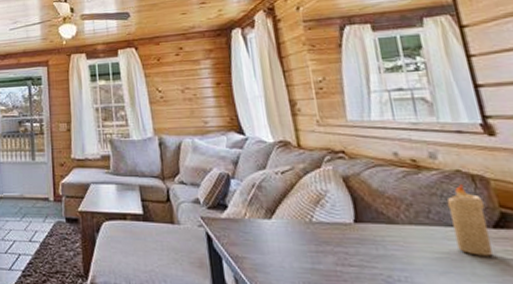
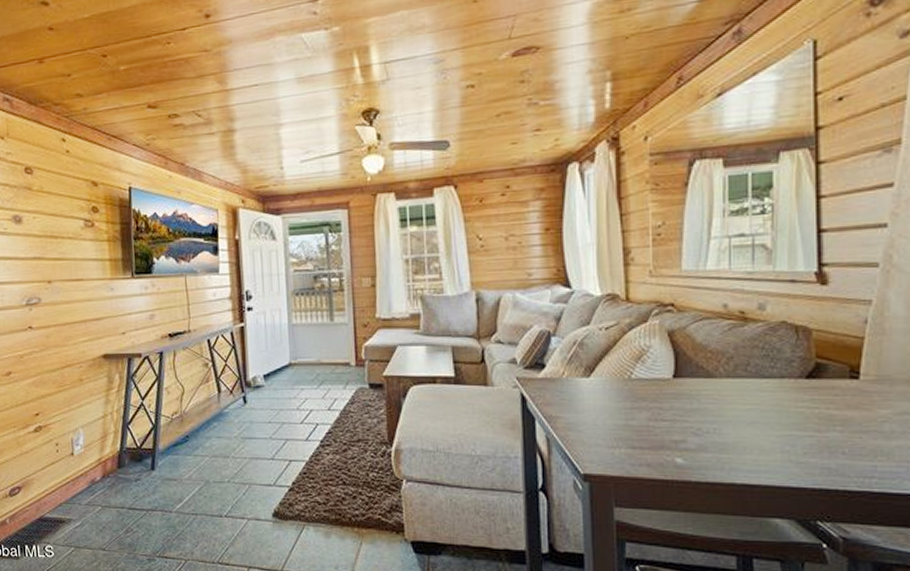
candle: present [447,184,493,256] -> none [767,336,803,406]

